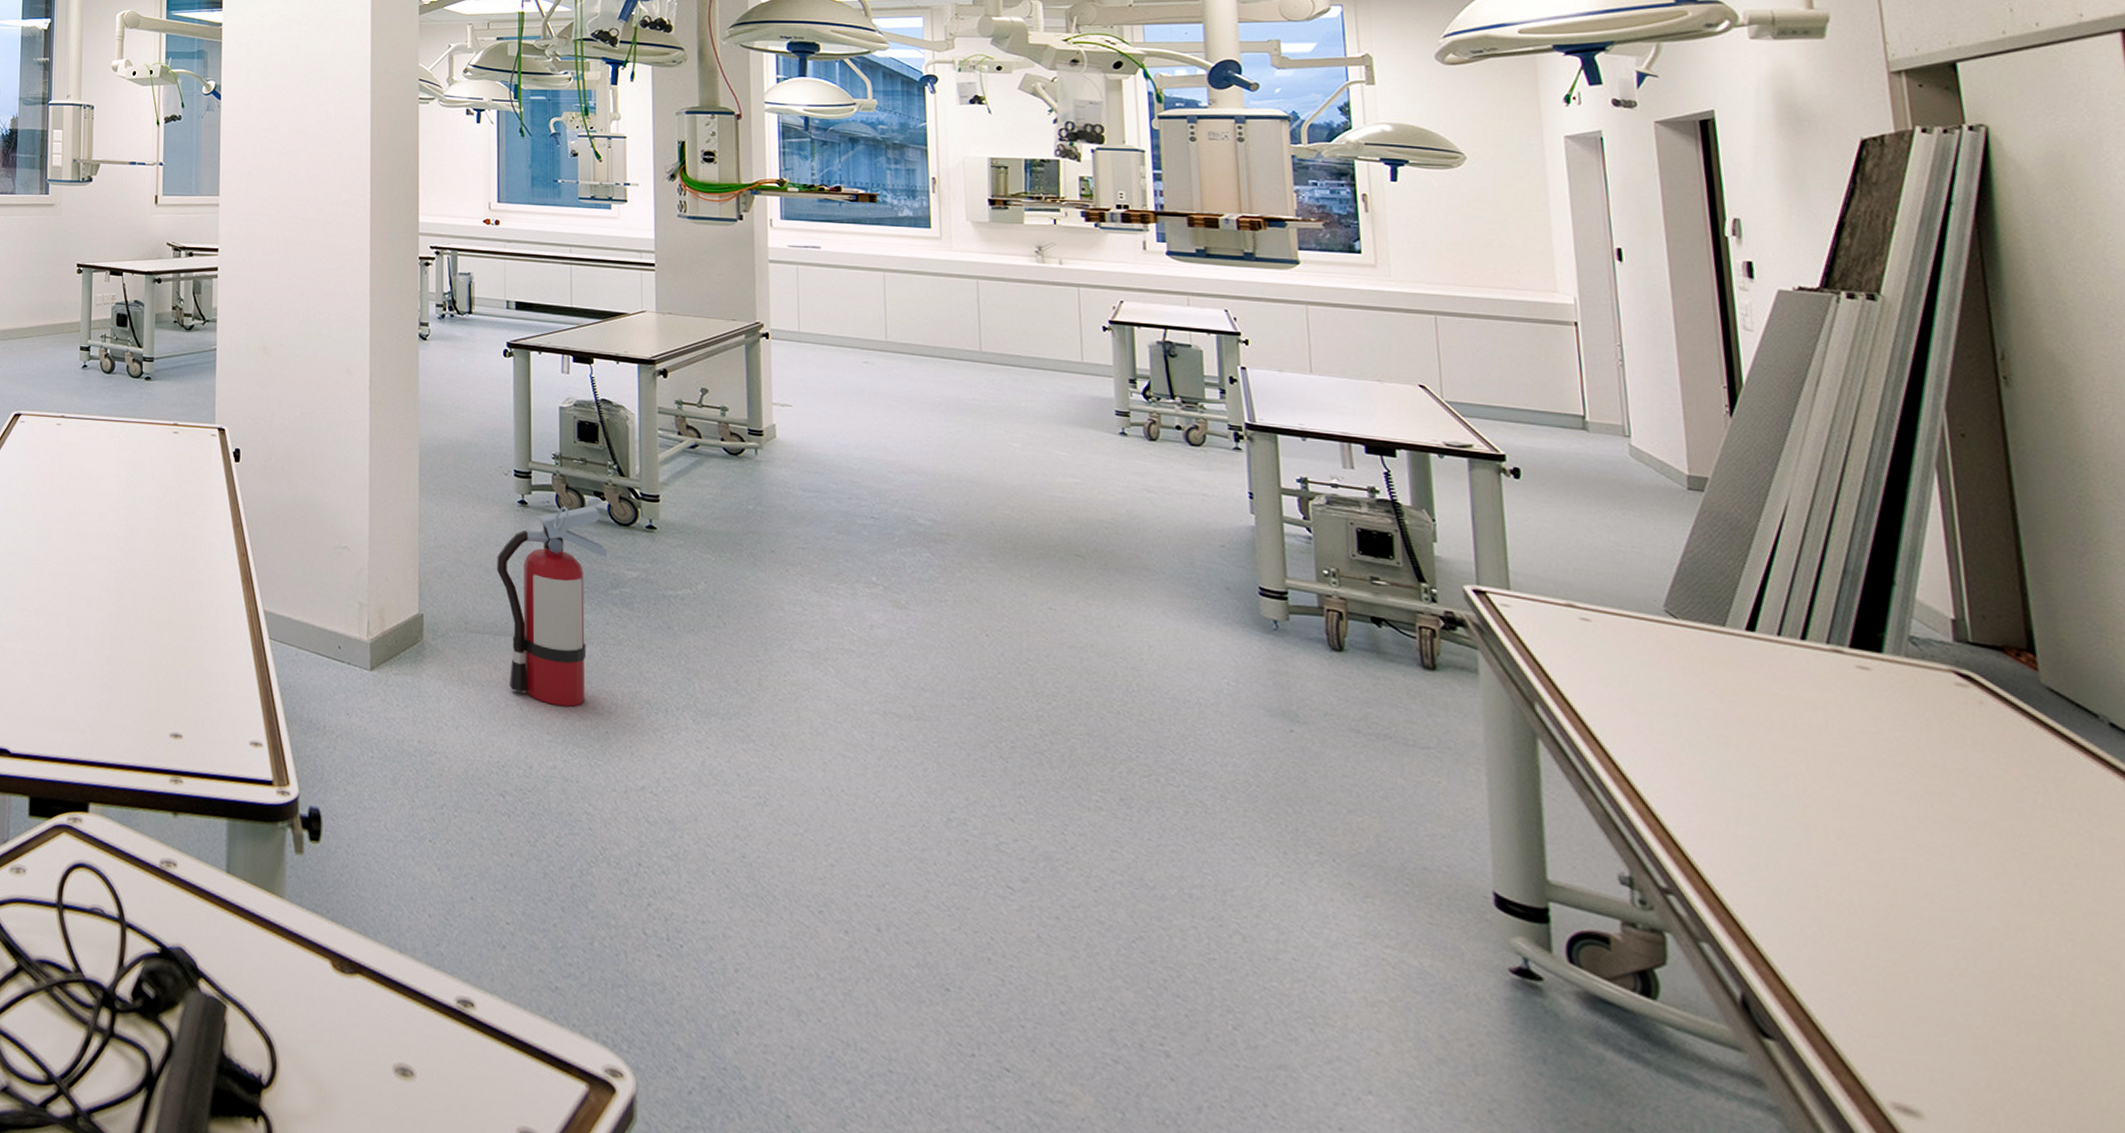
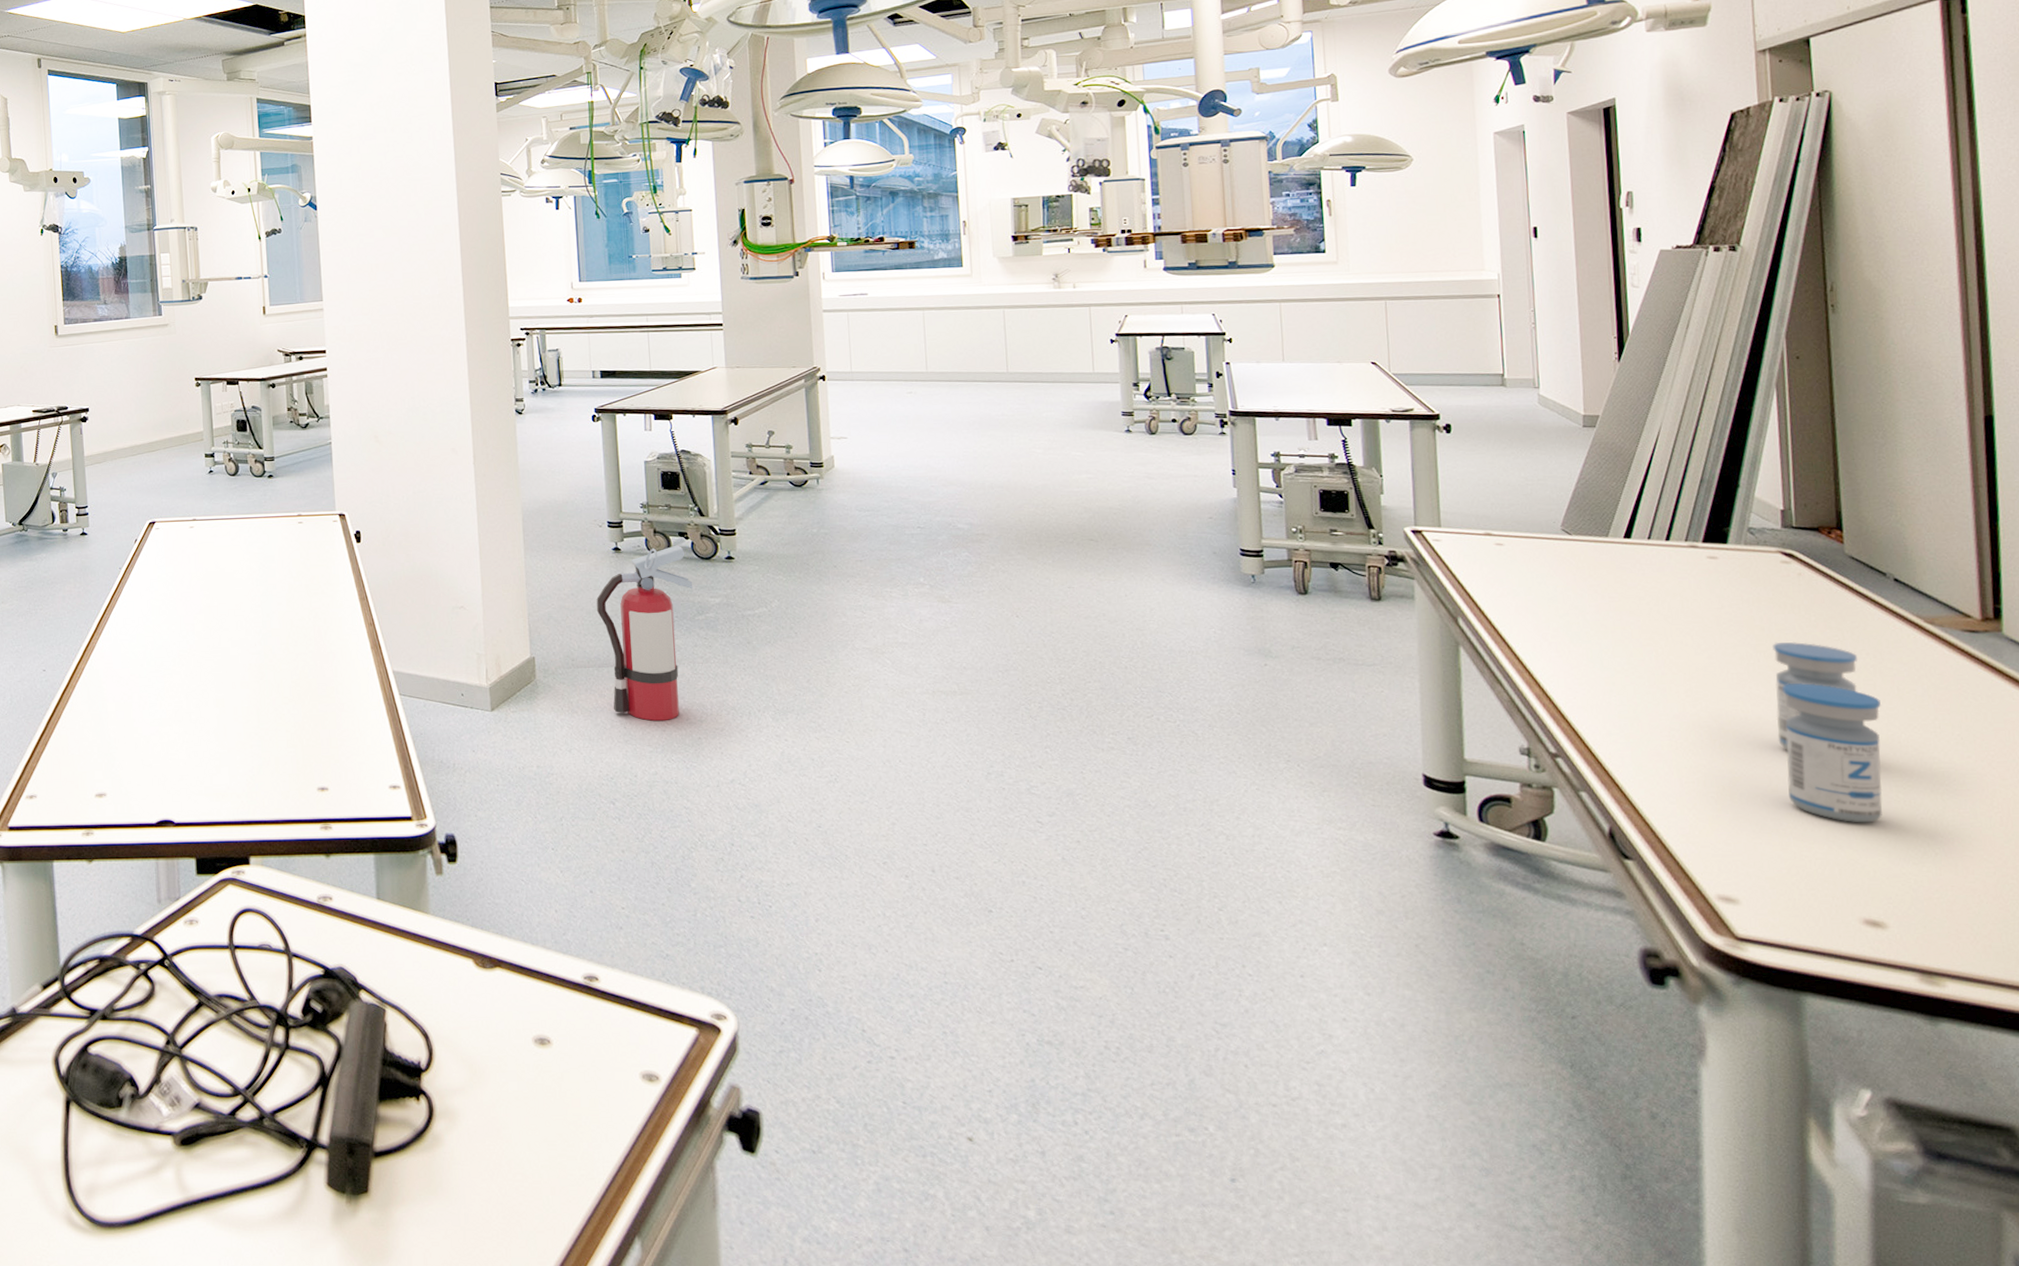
medicine: none [1948,784,2069,925] -> present [1771,641,1857,750]
medicine bottle: none [1966,839,2114,1036] -> present [1782,683,1883,823]

